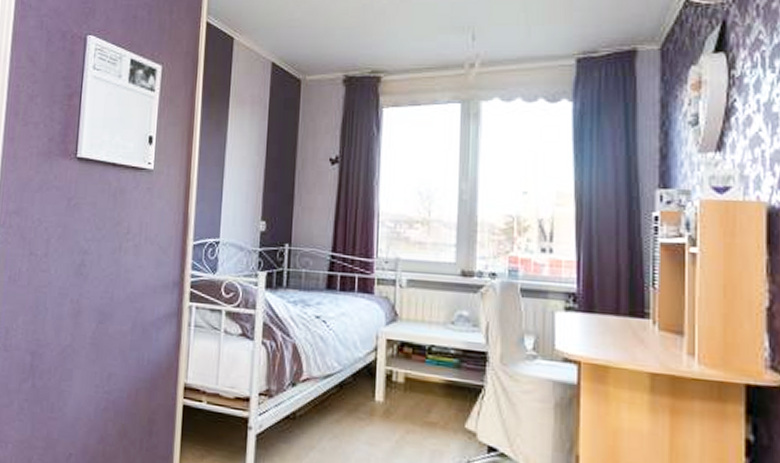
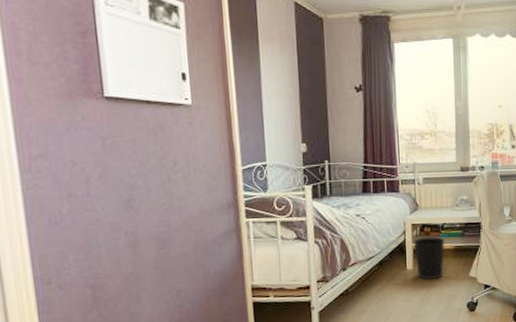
wastebasket: none [387,358,432,423] -> present [413,236,445,280]

